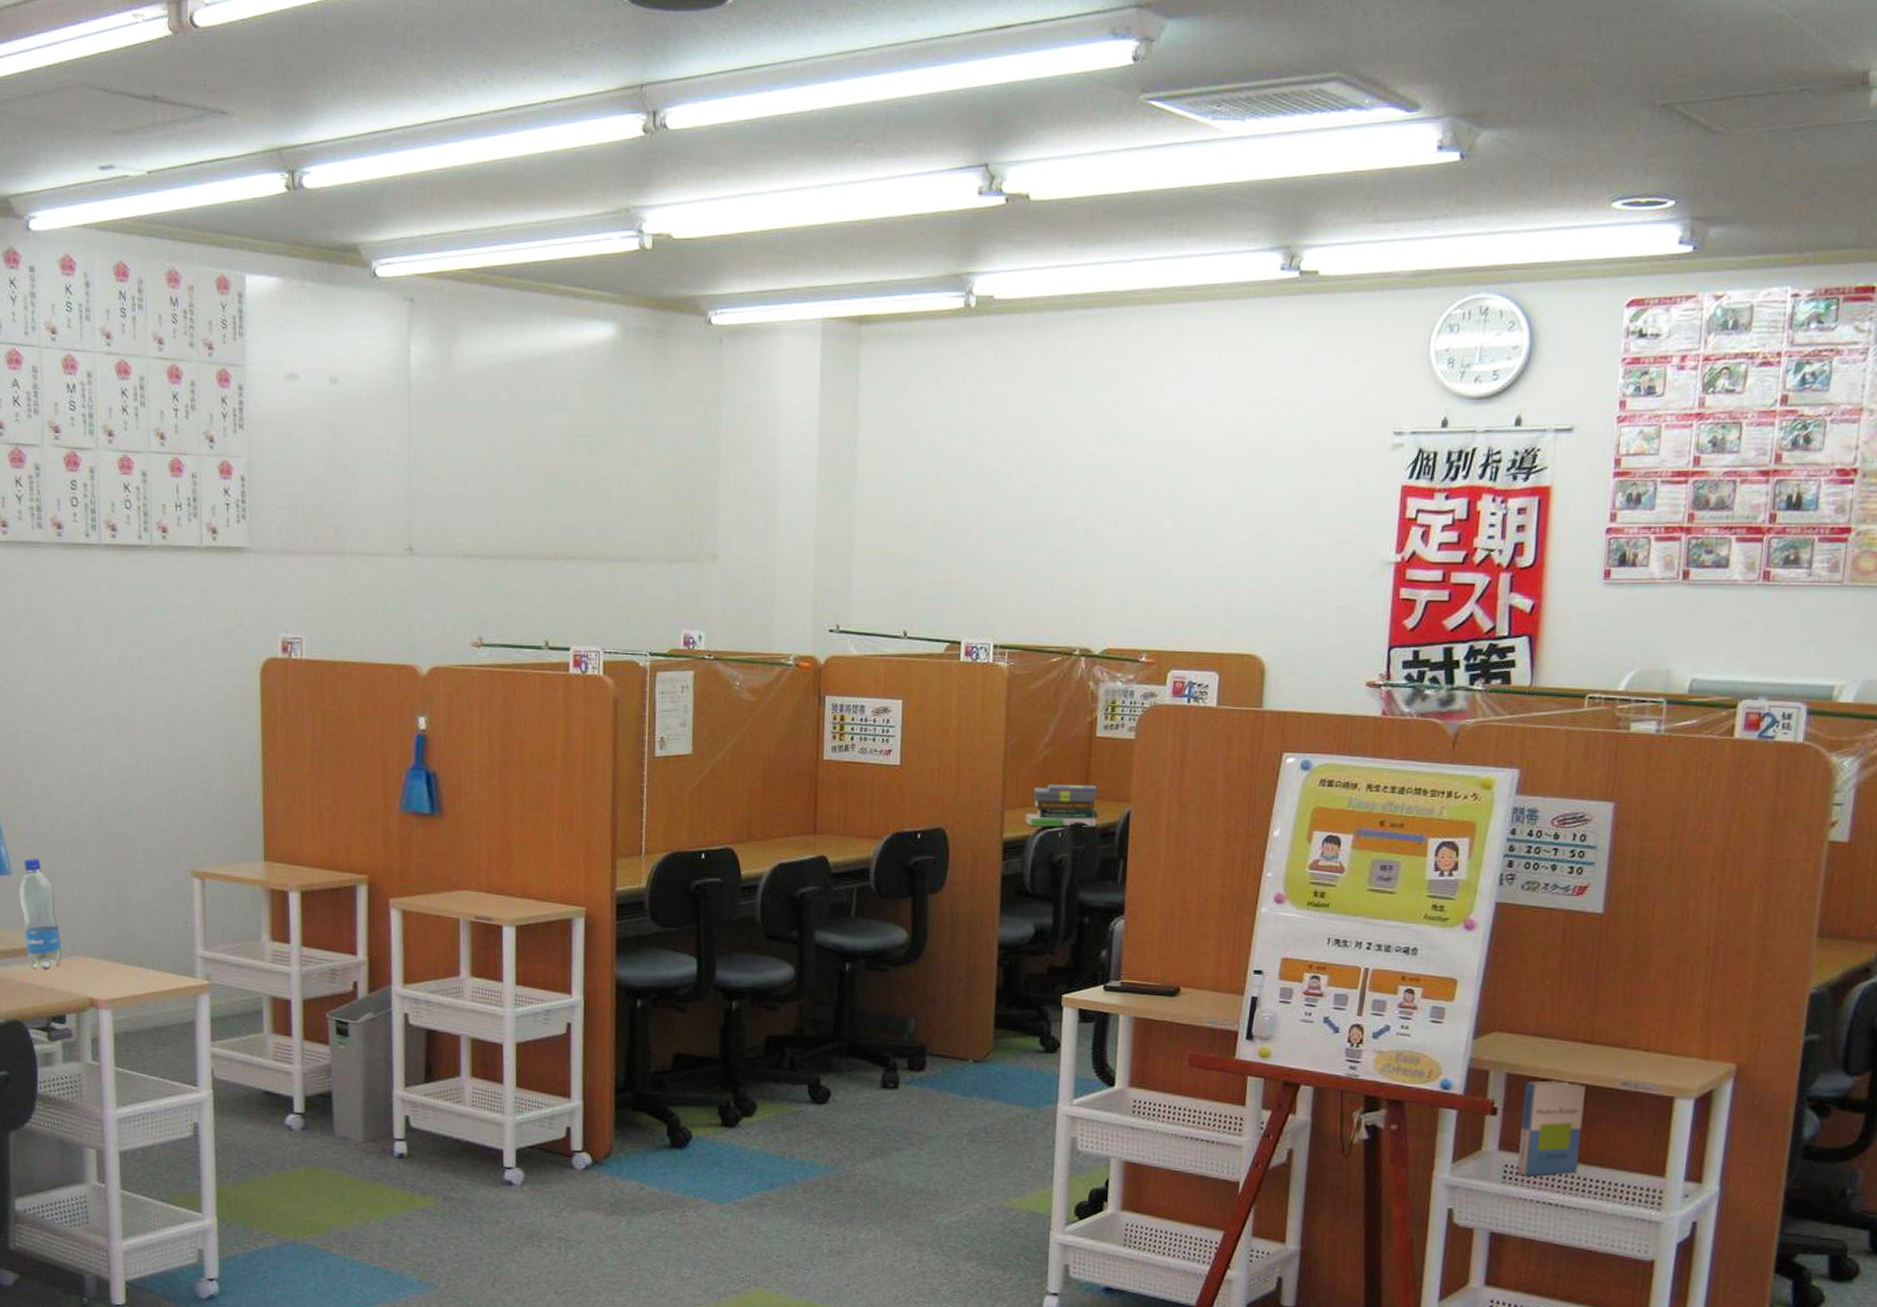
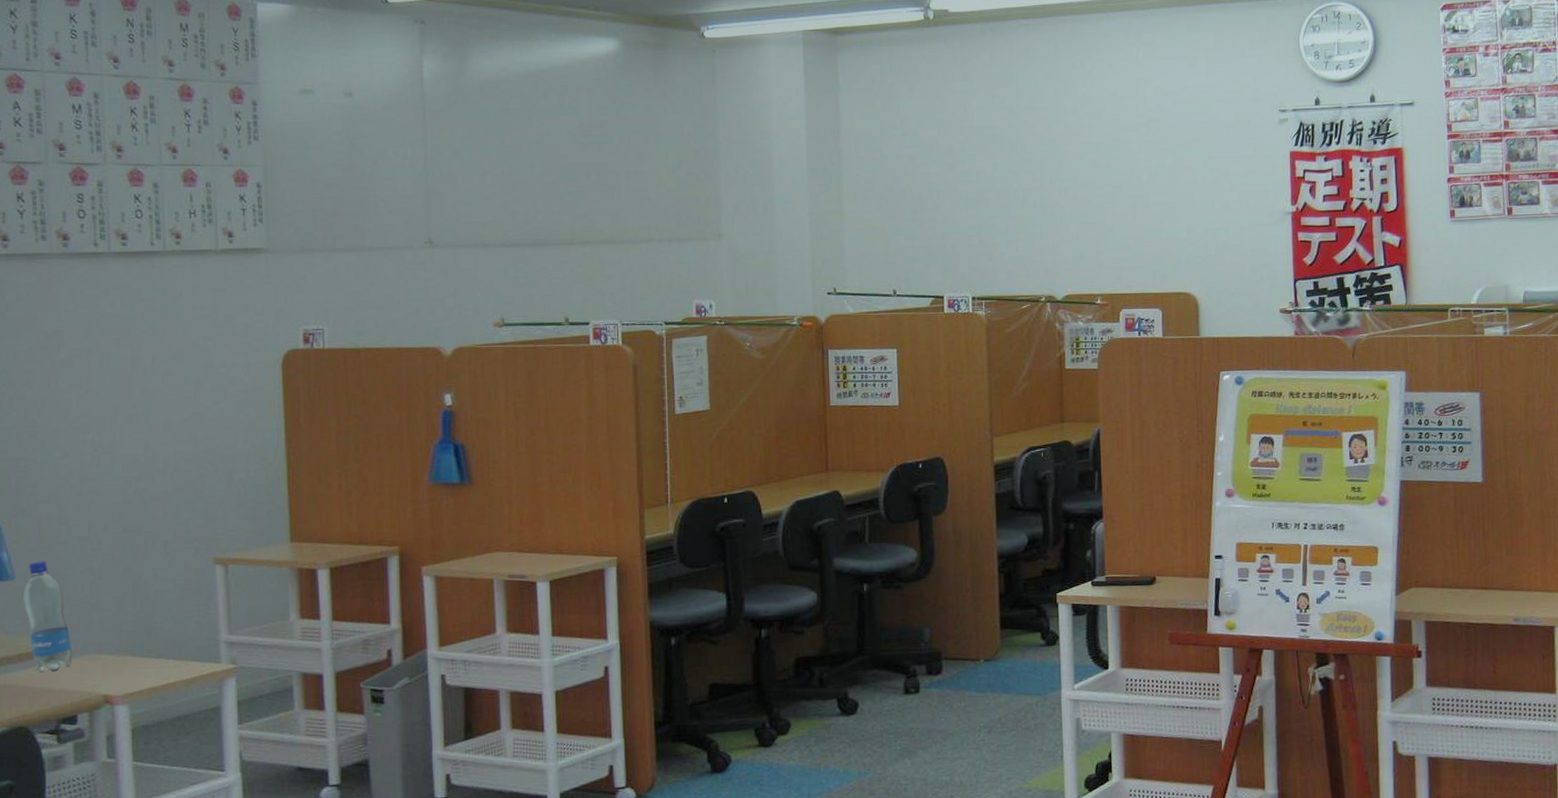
books: present [1025,784,1098,827] -> none [1011,409,1073,450]
book: present [1516,1080,1587,1177] -> none [1441,621,1489,706]

